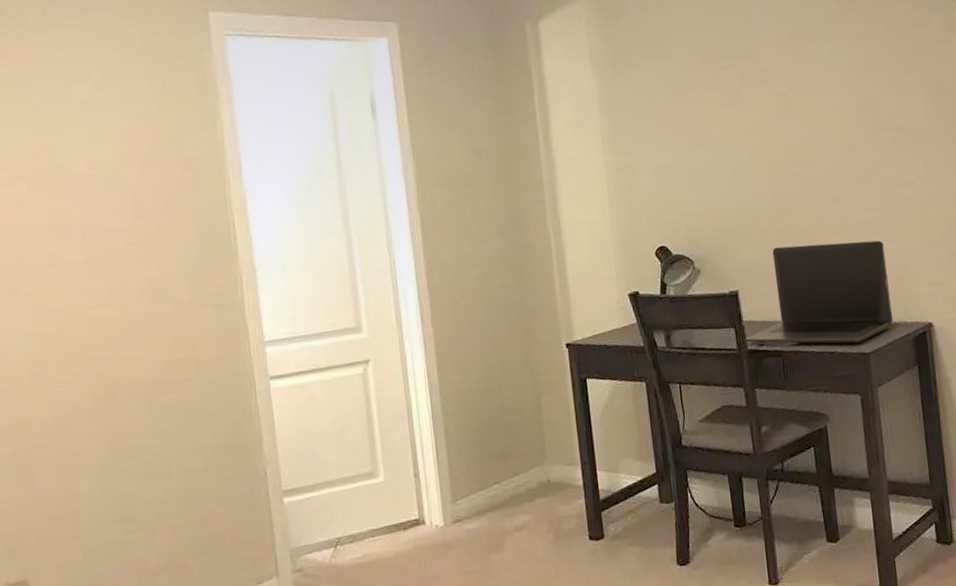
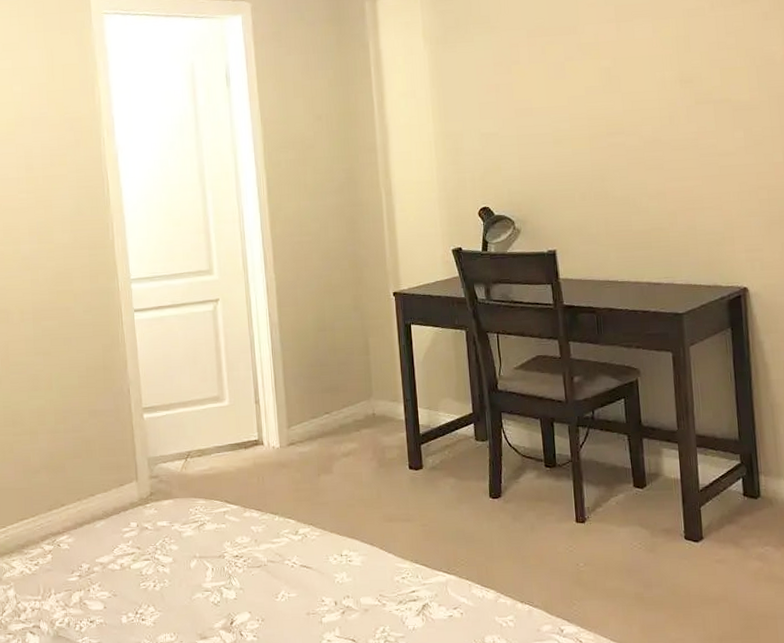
laptop computer: present [745,240,894,344] -> none [561,207,708,305]

